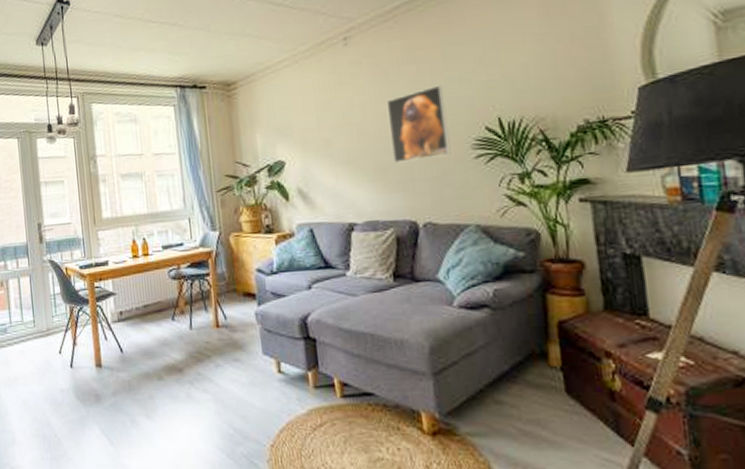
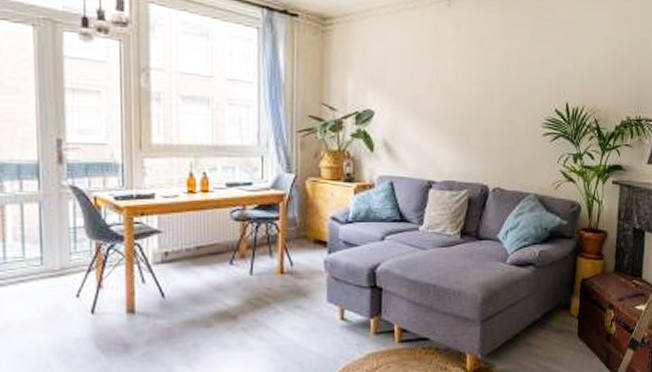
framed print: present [386,84,451,163] -> none [477,63,527,130]

